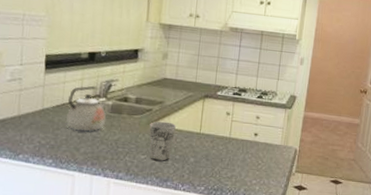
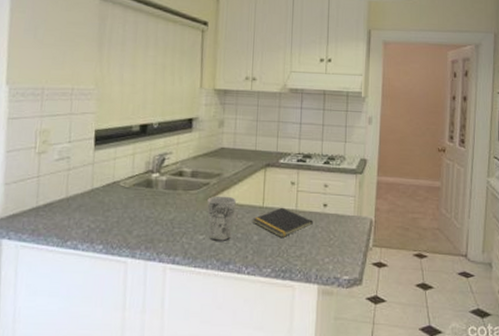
kettle: present [65,85,107,132] -> none [116,160,161,212]
notepad: none [189,134,244,161] -> present [252,207,313,237]

